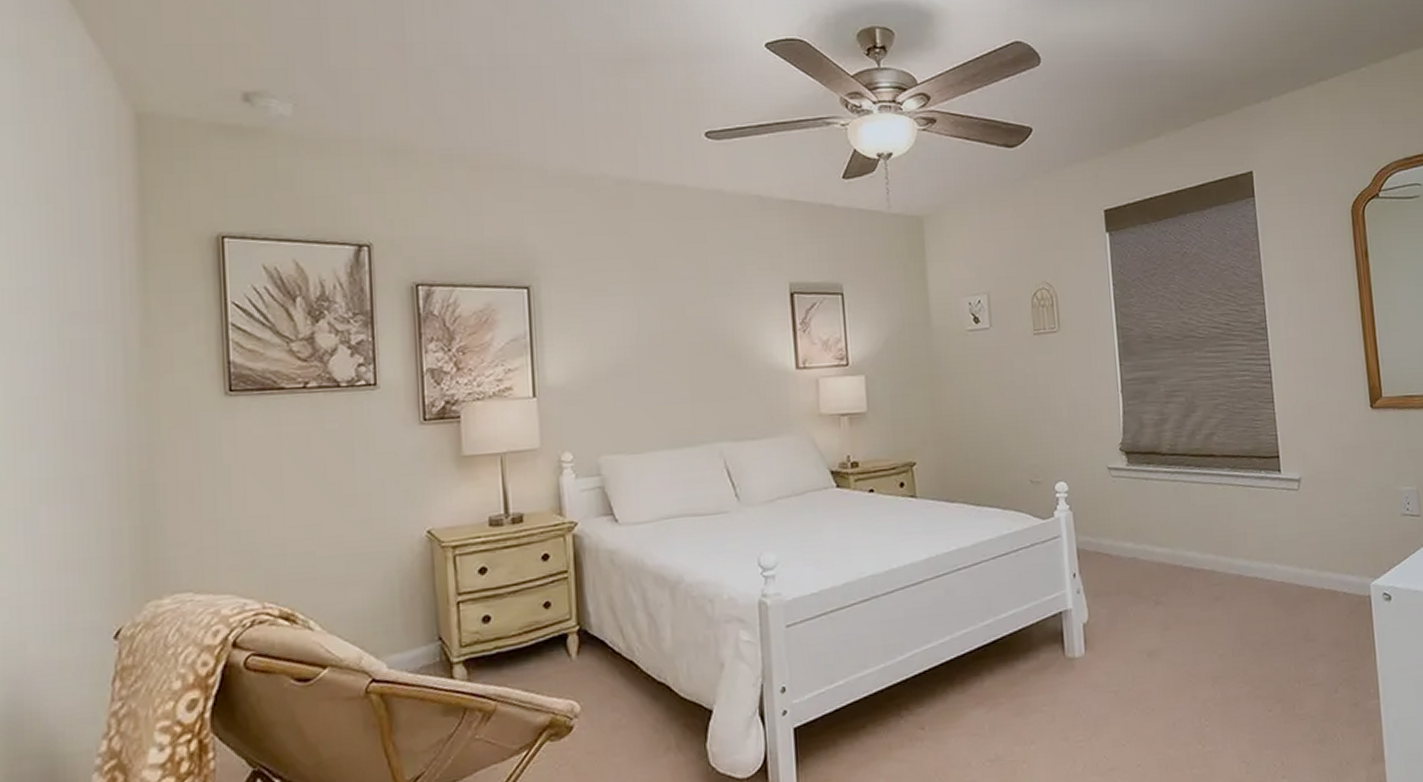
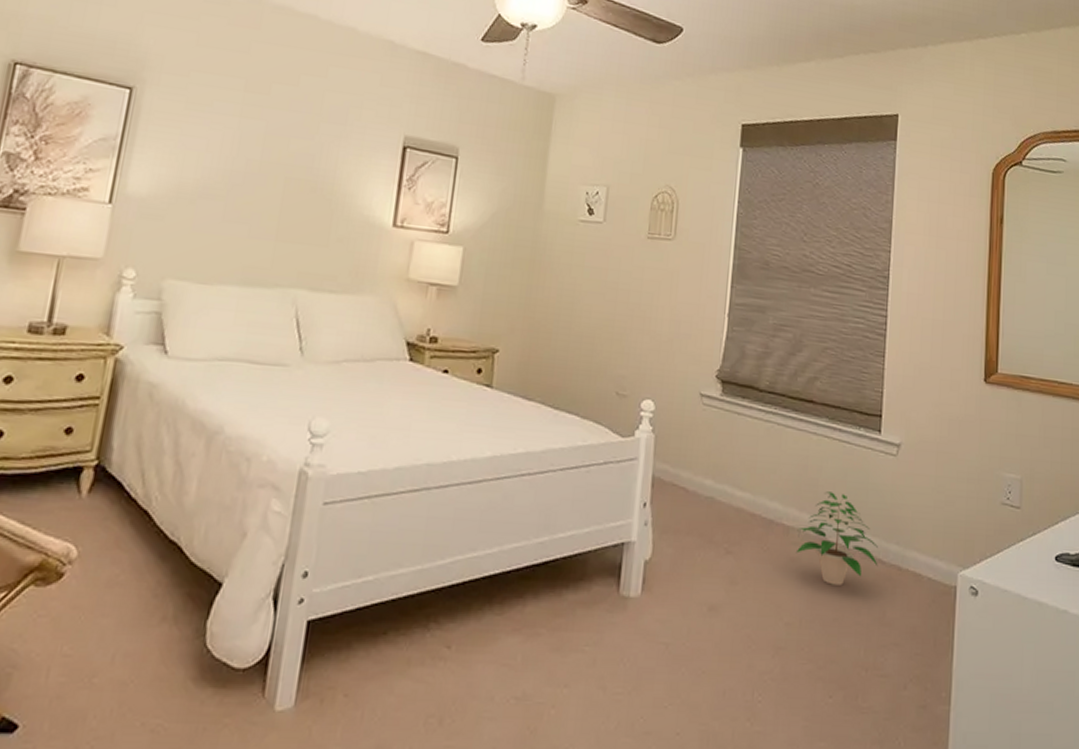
potted plant: none [1217,533,1296,615] -> present [795,491,878,586]

